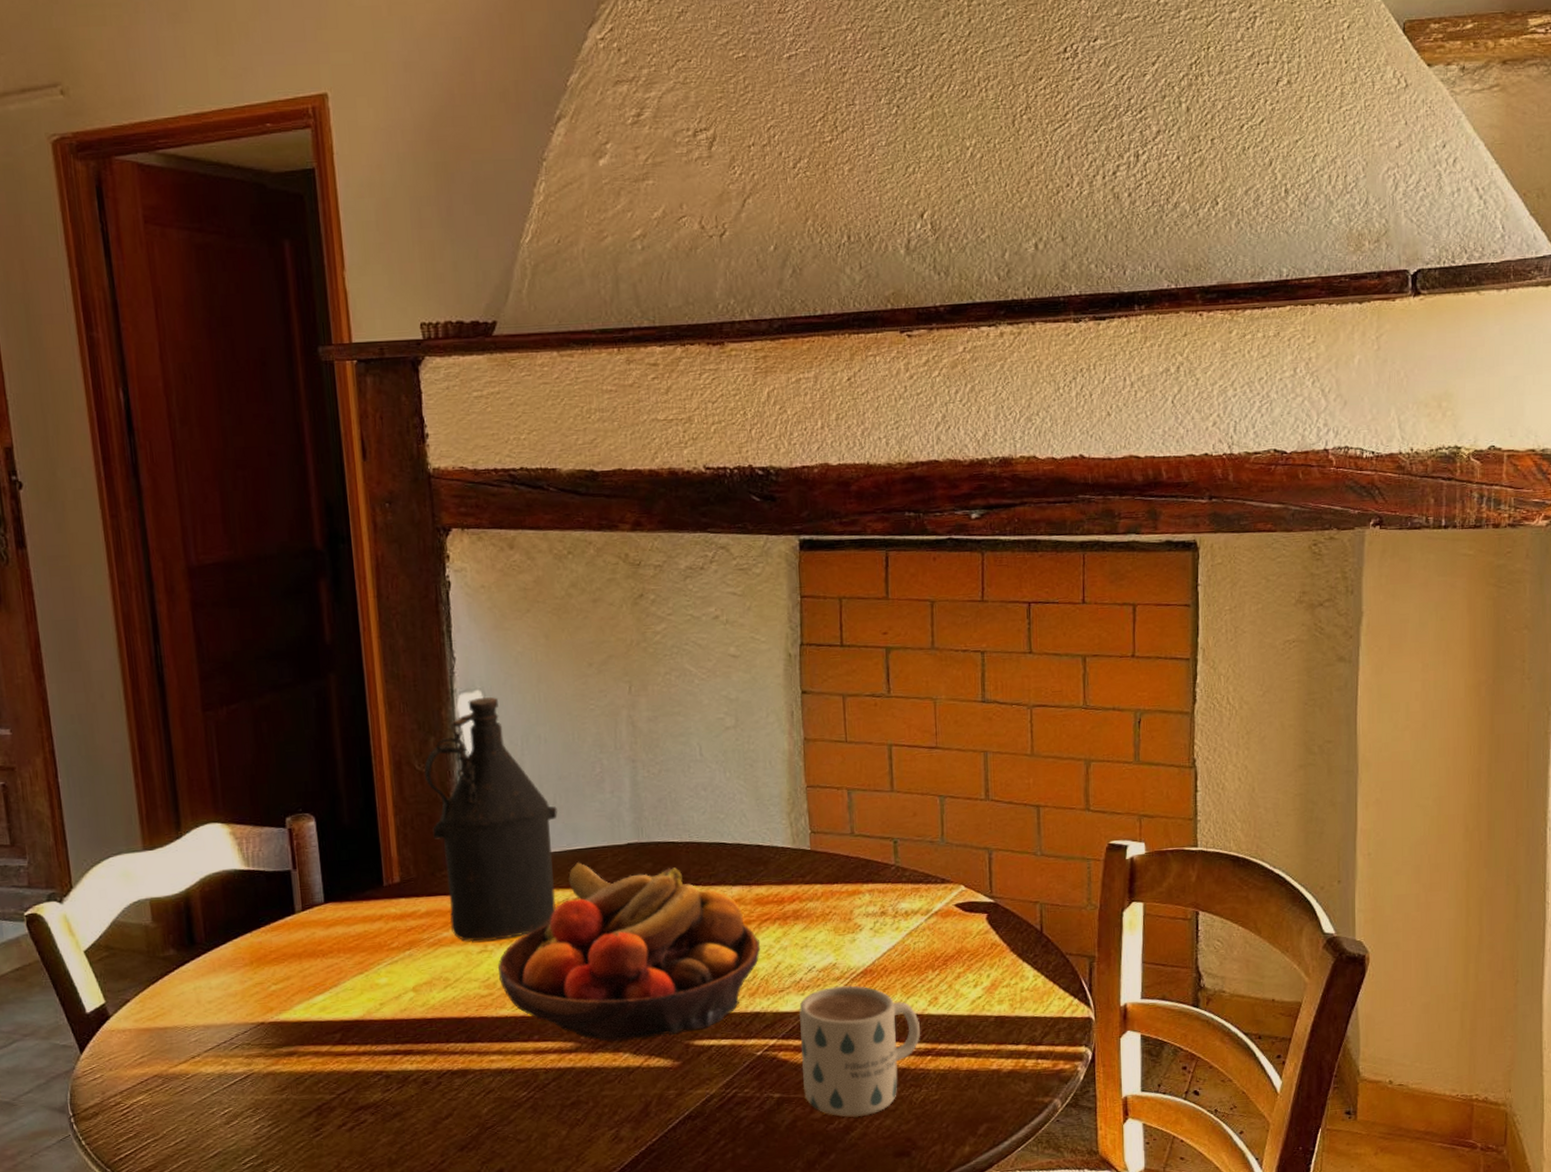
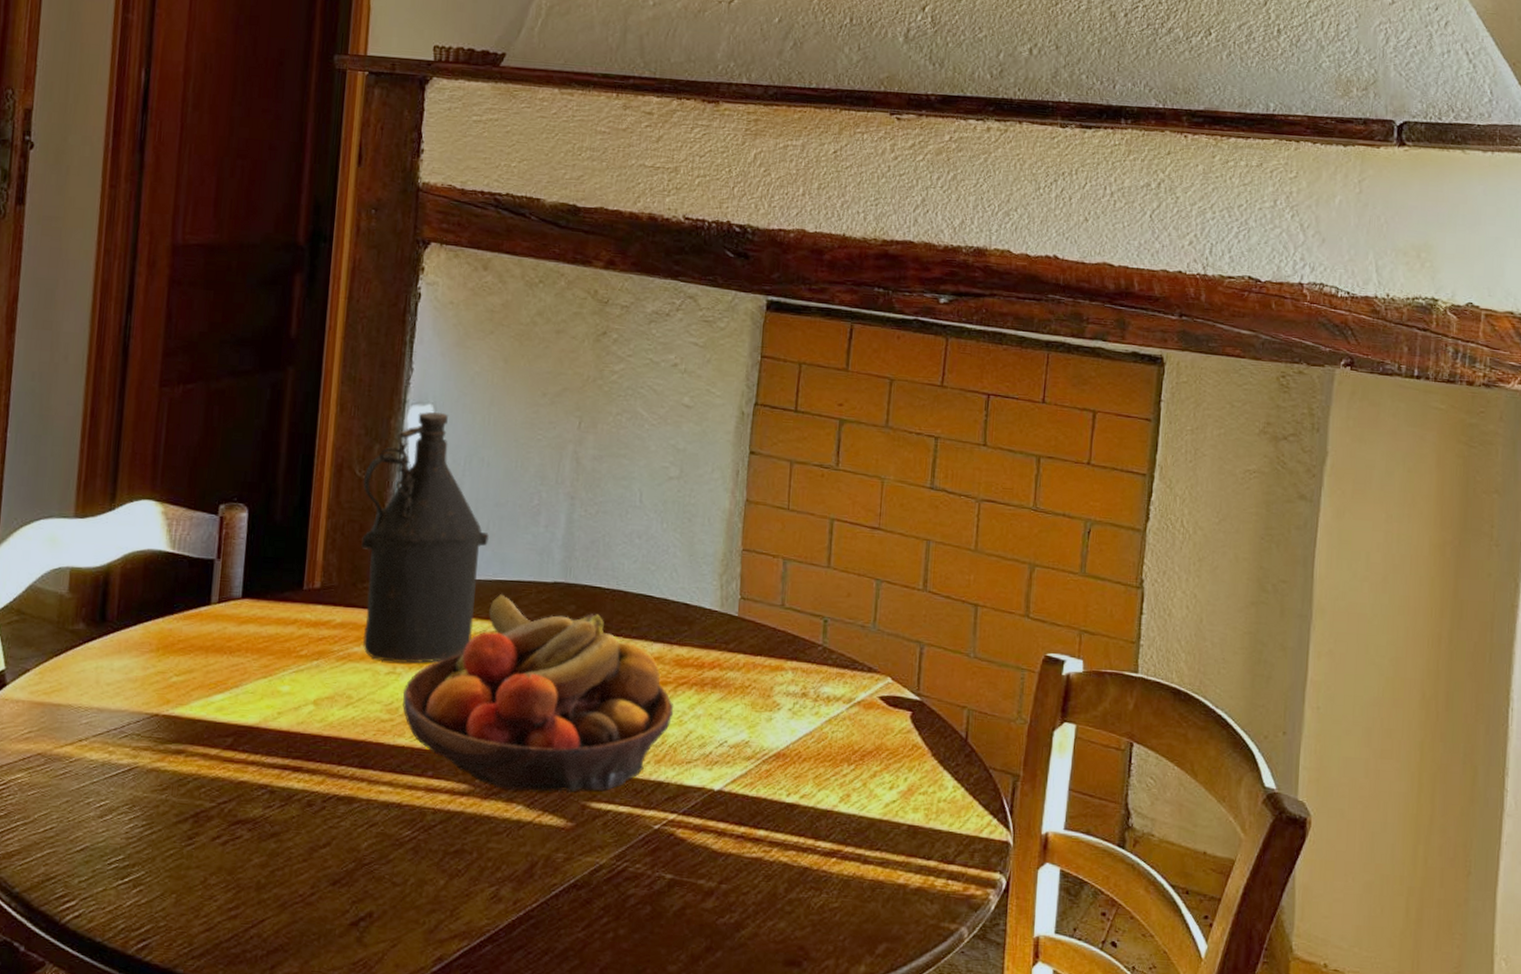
mug: present [798,985,920,1118] -> none [698,765,828,914]

